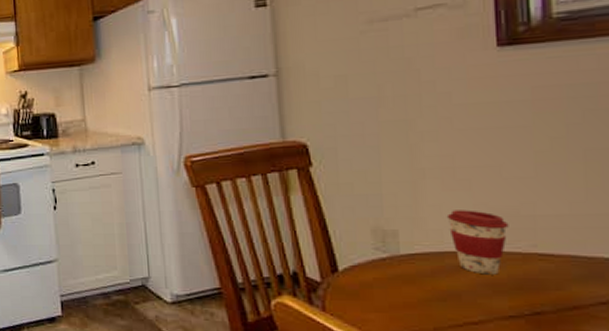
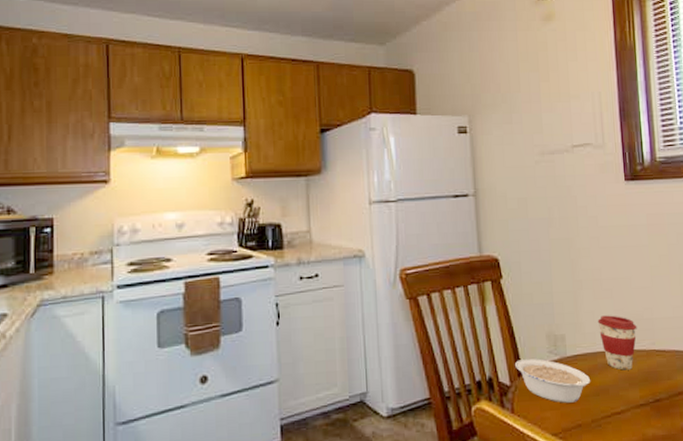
legume: none [328,255,433,306] -> present [515,358,590,403]

